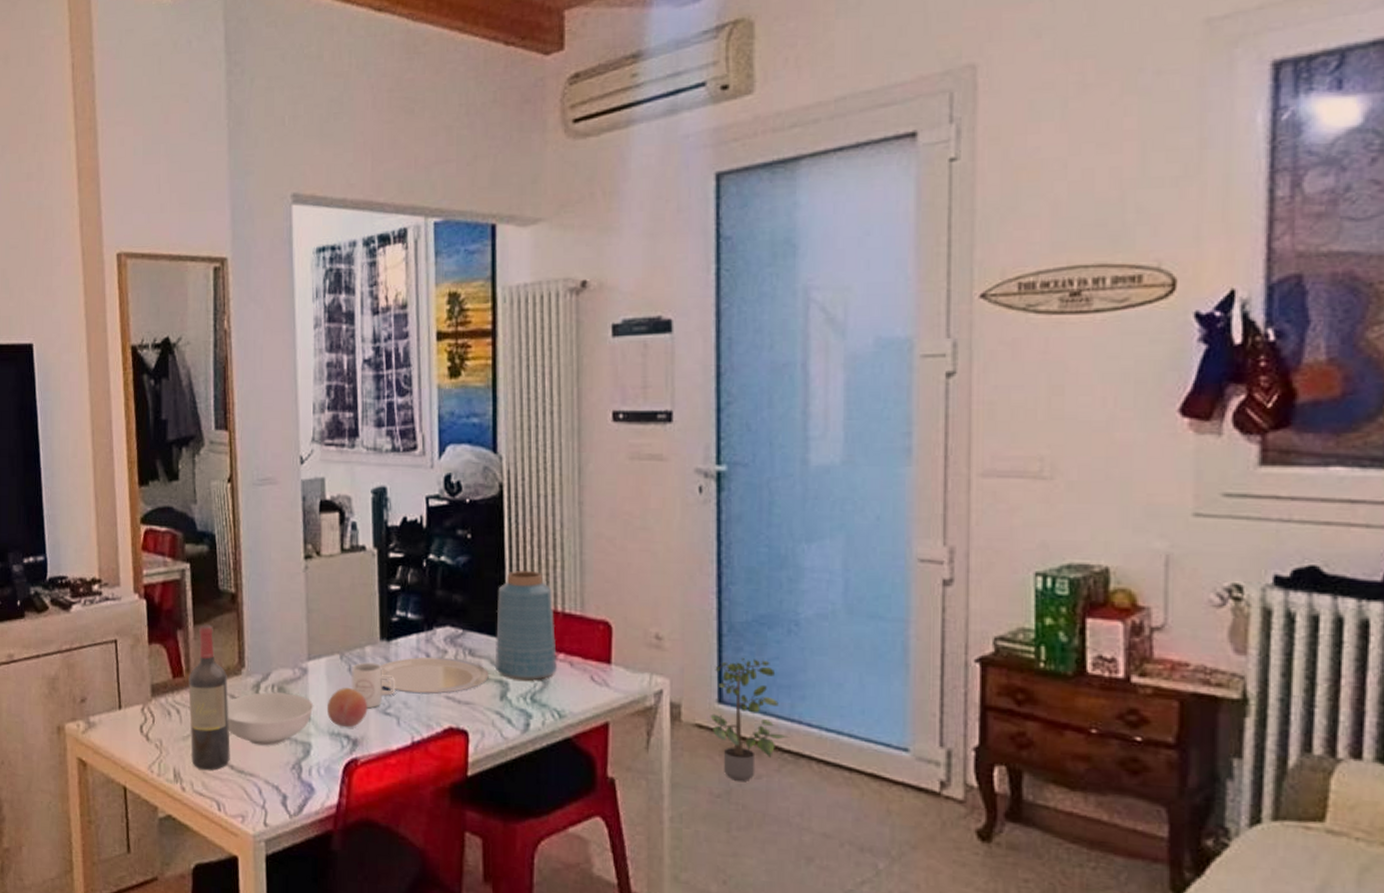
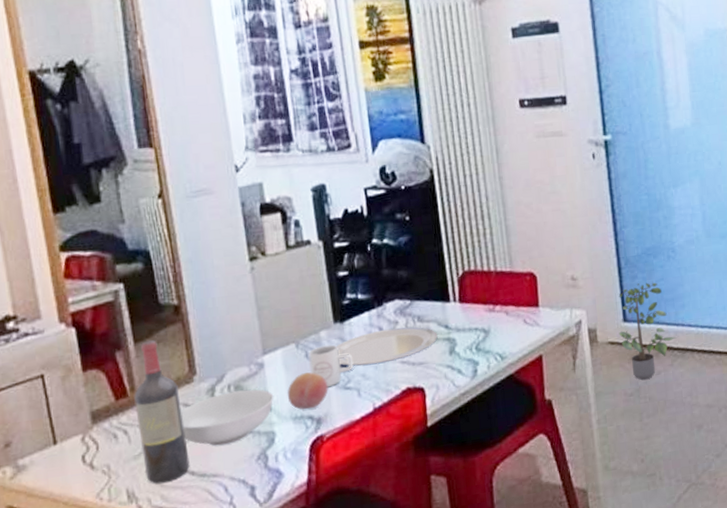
vase: present [494,571,558,681] -> none [438,240,496,335]

